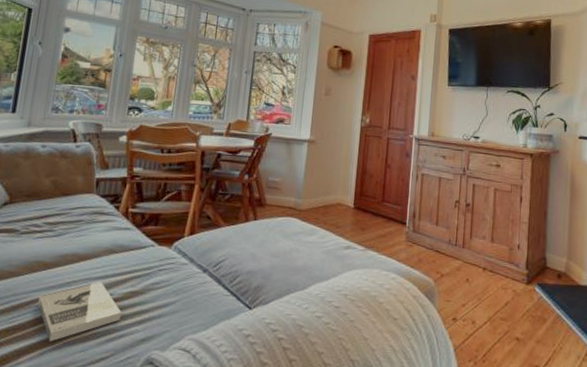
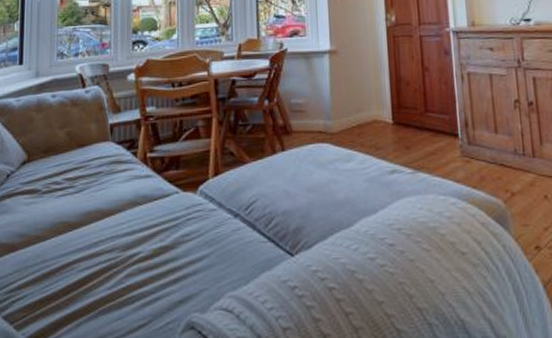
book: present [38,282,122,342] -> none [68,239,154,311]

